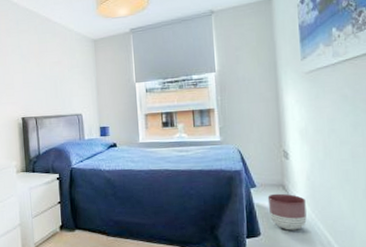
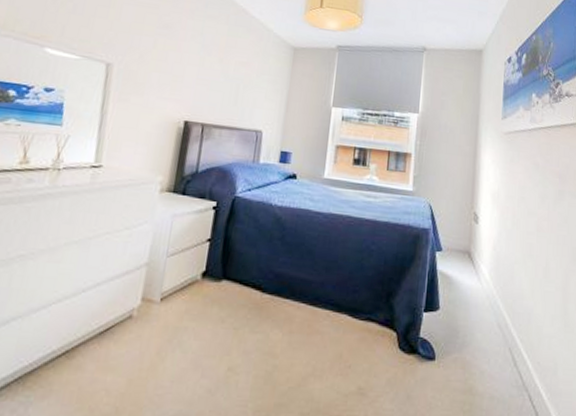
planter: present [267,193,307,230] -> none [451,261,489,307]

